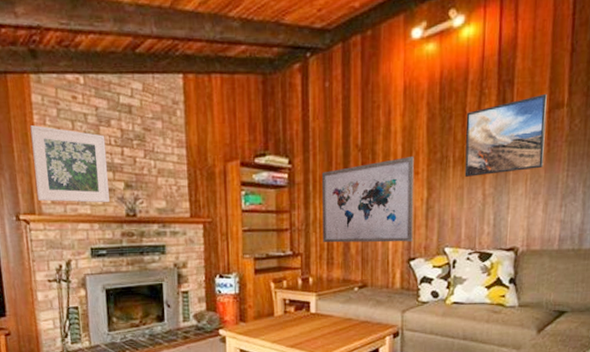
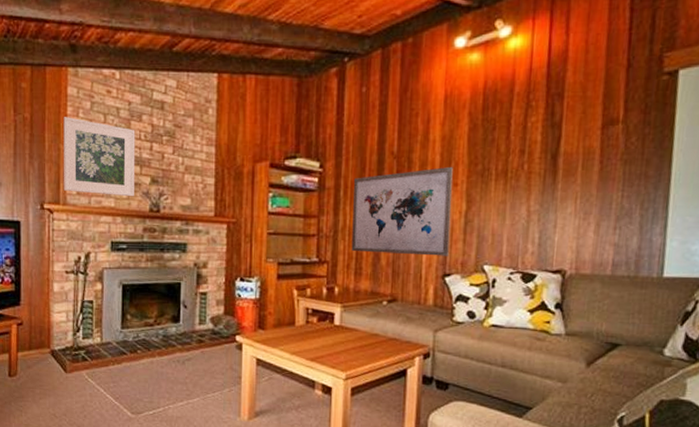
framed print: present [464,93,547,177] -> none [507,108,600,191]

